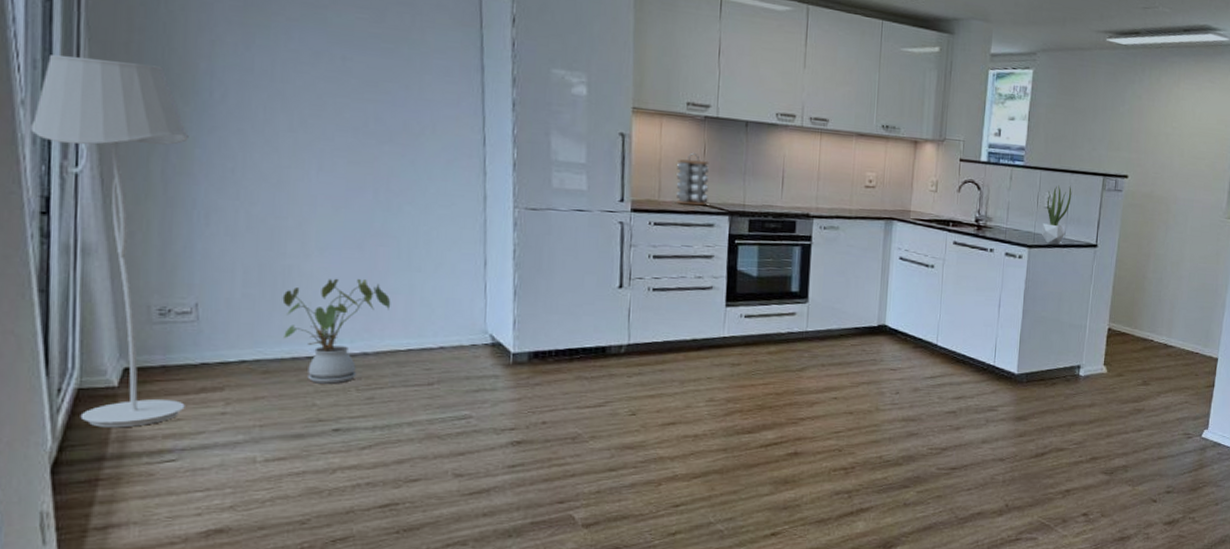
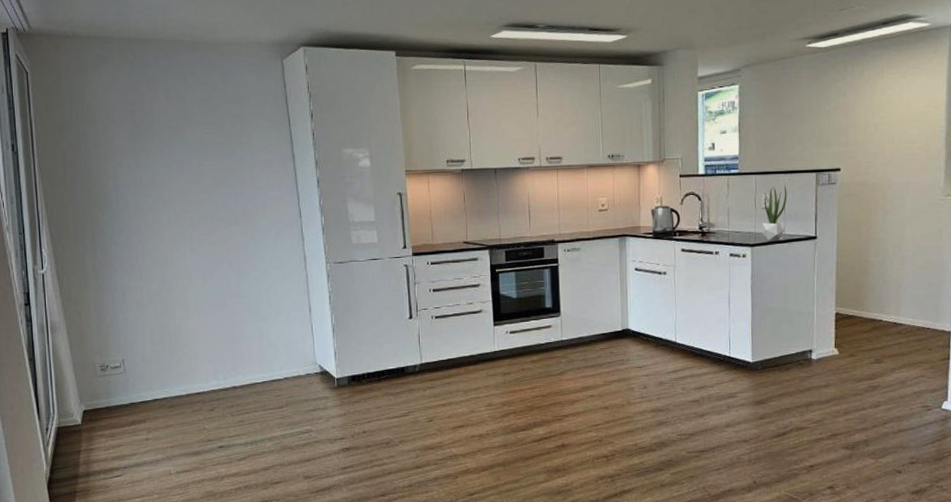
floor lamp: present [30,55,189,428] -> none [14,190,123,455]
house plant: present [282,278,391,384] -> none [176,331,248,413]
spice rack: present [676,152,709,206] -> none [444,200,471,245]
kettle: none [923,189,957,227] -> present [650,205,681,238]

